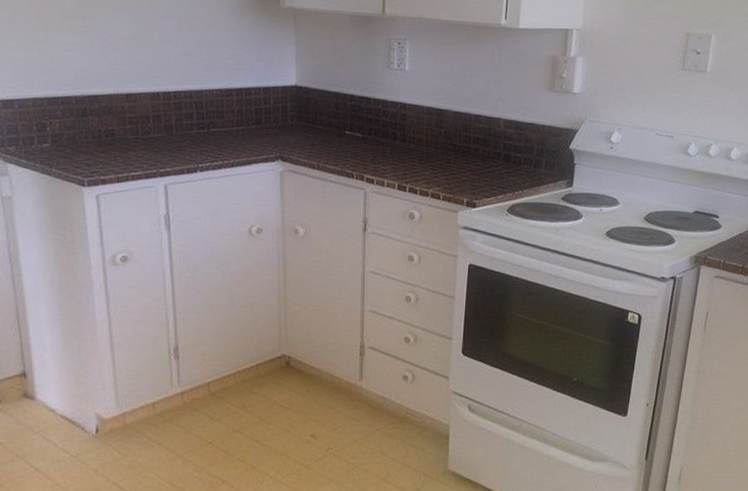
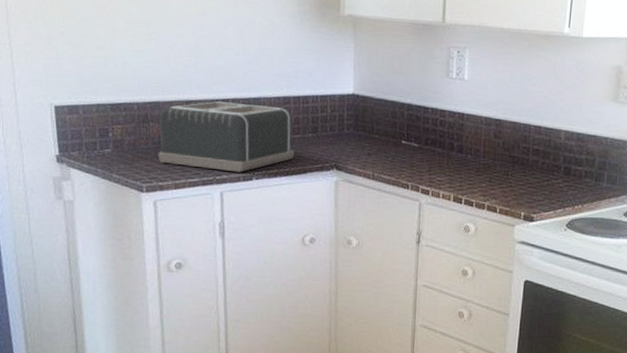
toaster: none [98,94,239,165] -> present [158,101,295,173]

